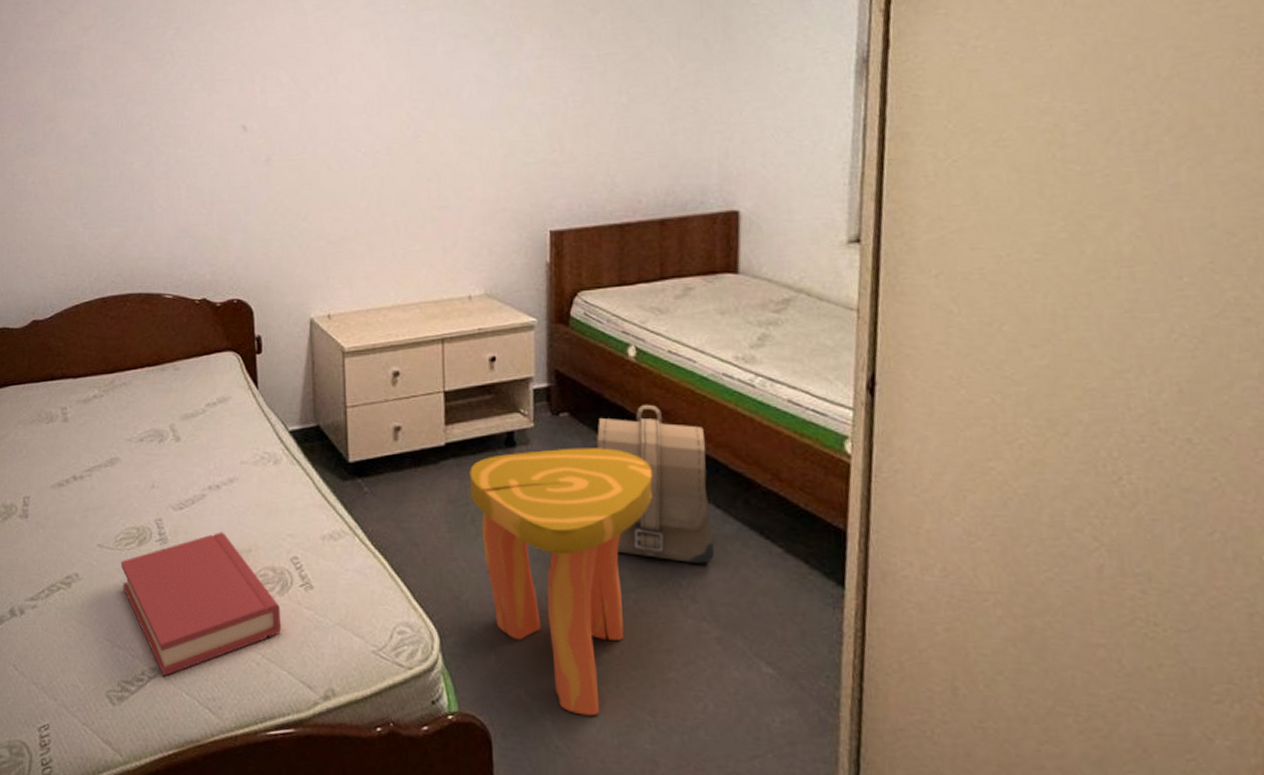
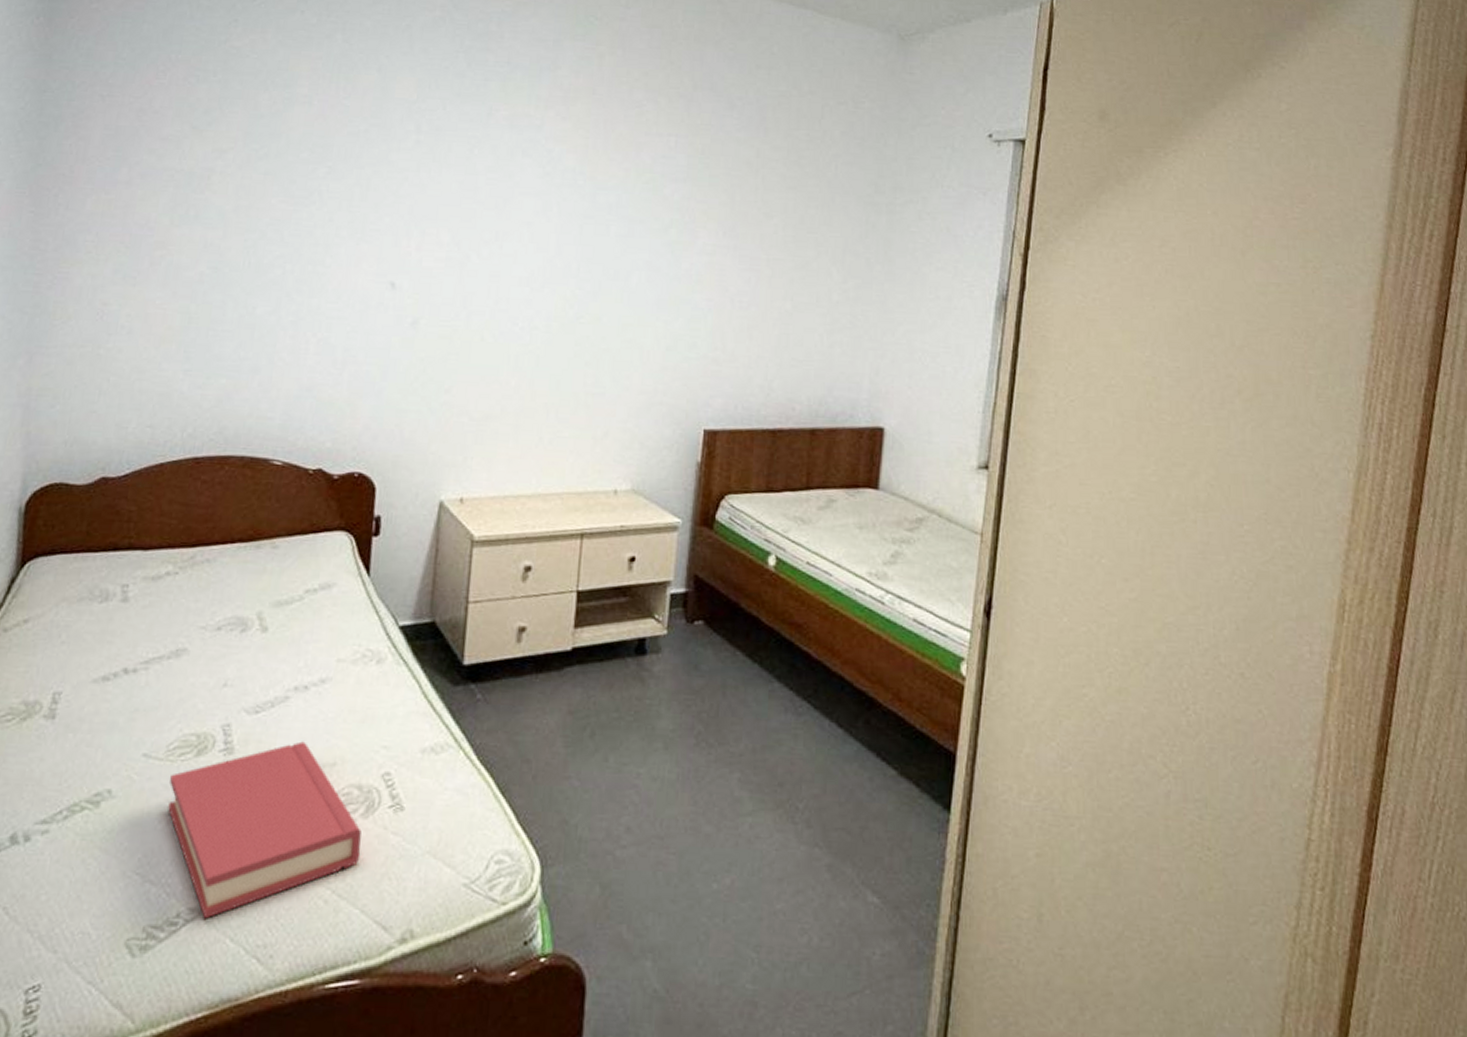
stool: present [470,448,653,716] -> none [593,658,781,954]
backpack: present [596,404,715,563] -> none [727,616,834,786]

